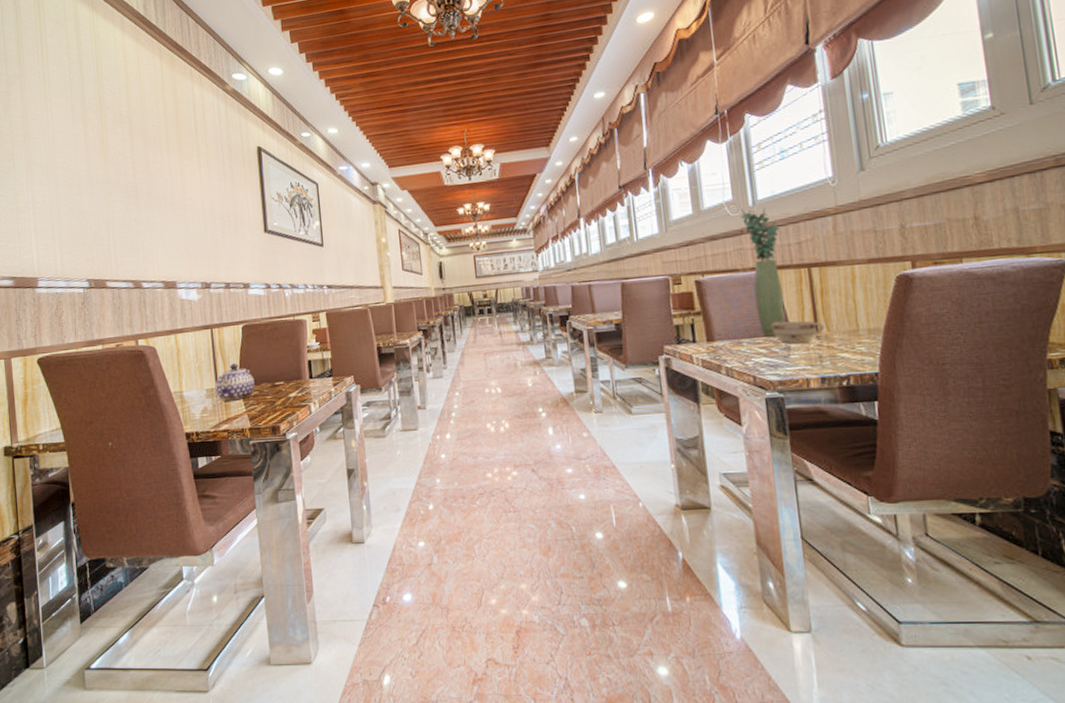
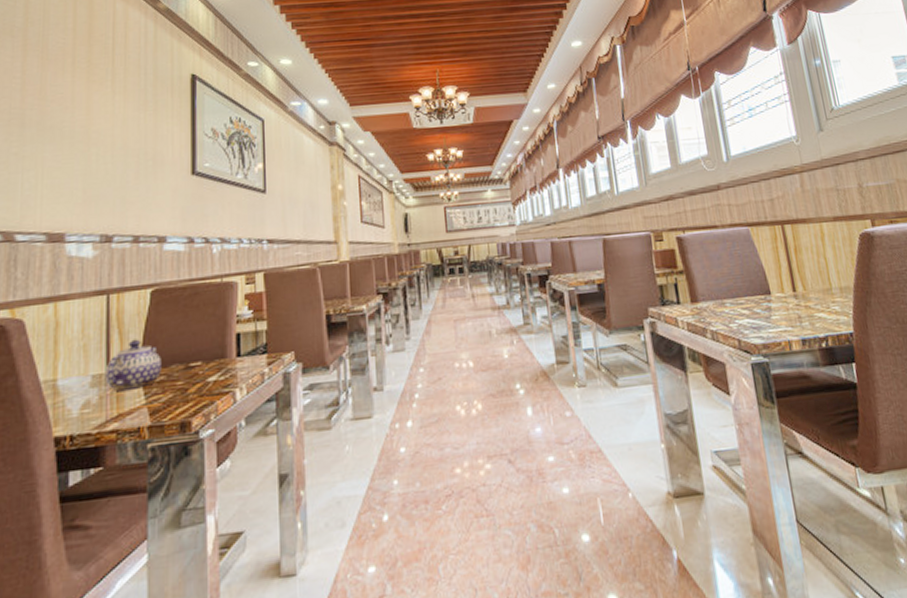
vase: present [741,208,785,338] -> none [716,163,764,299]
teacup: present [771,320,825,345] -> none [751,279,801,306]

